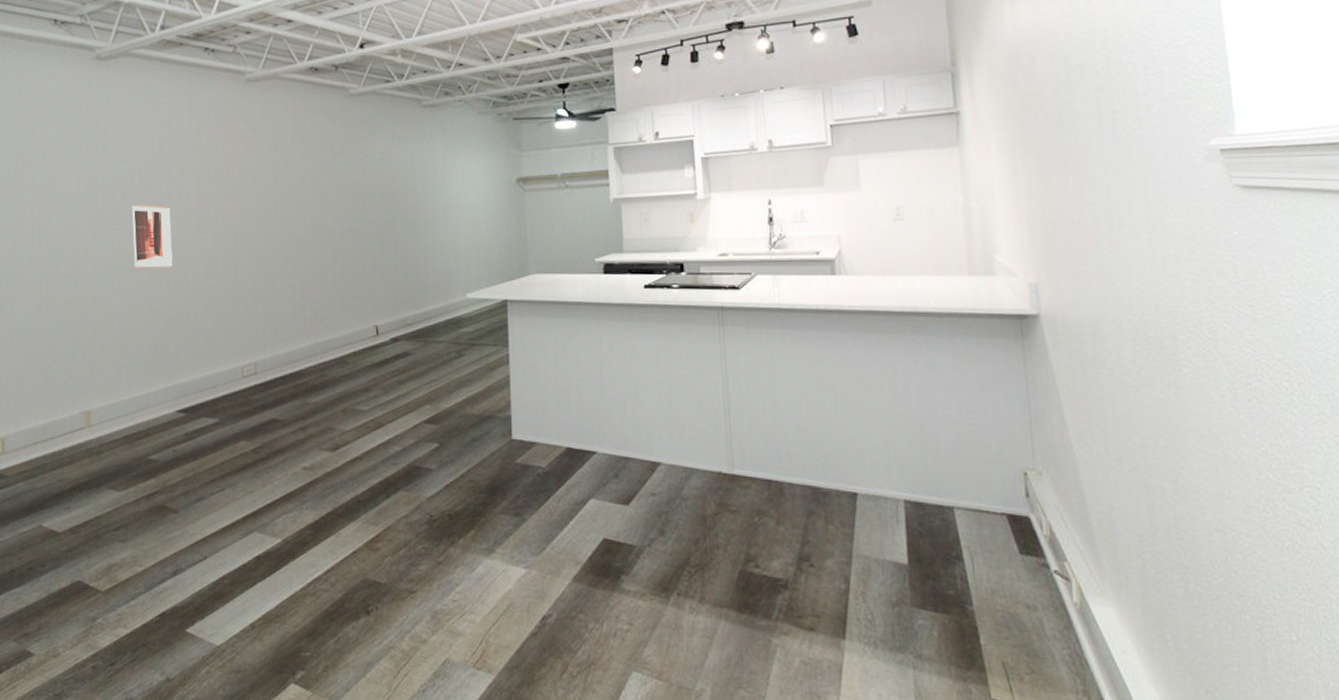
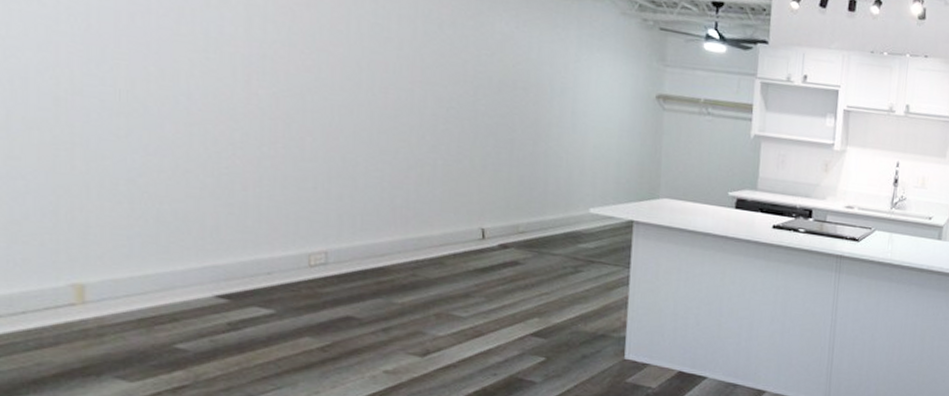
wall art: present [131,204,173,269] -> none [145,30,210,124]

